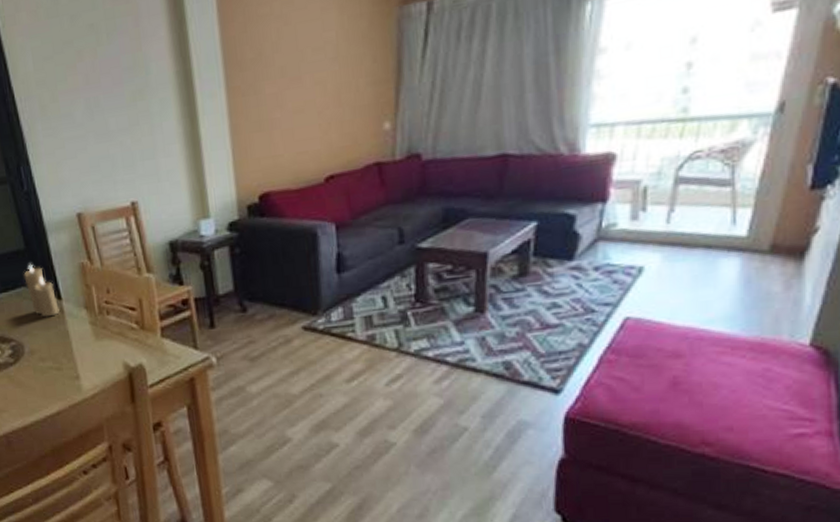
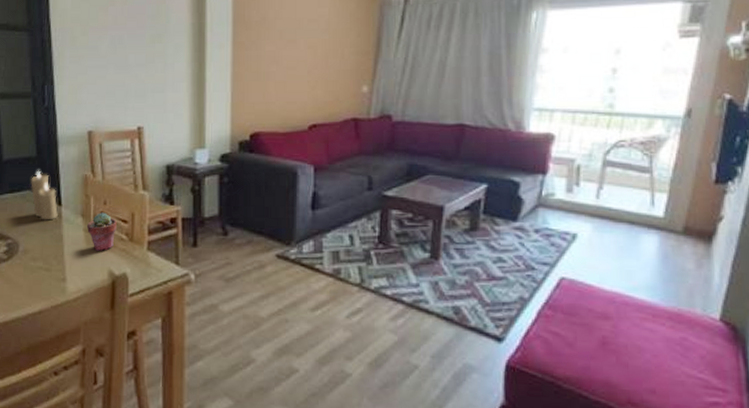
potted succulent: none [93,301,125,344] -> present [87,212,117,251]

